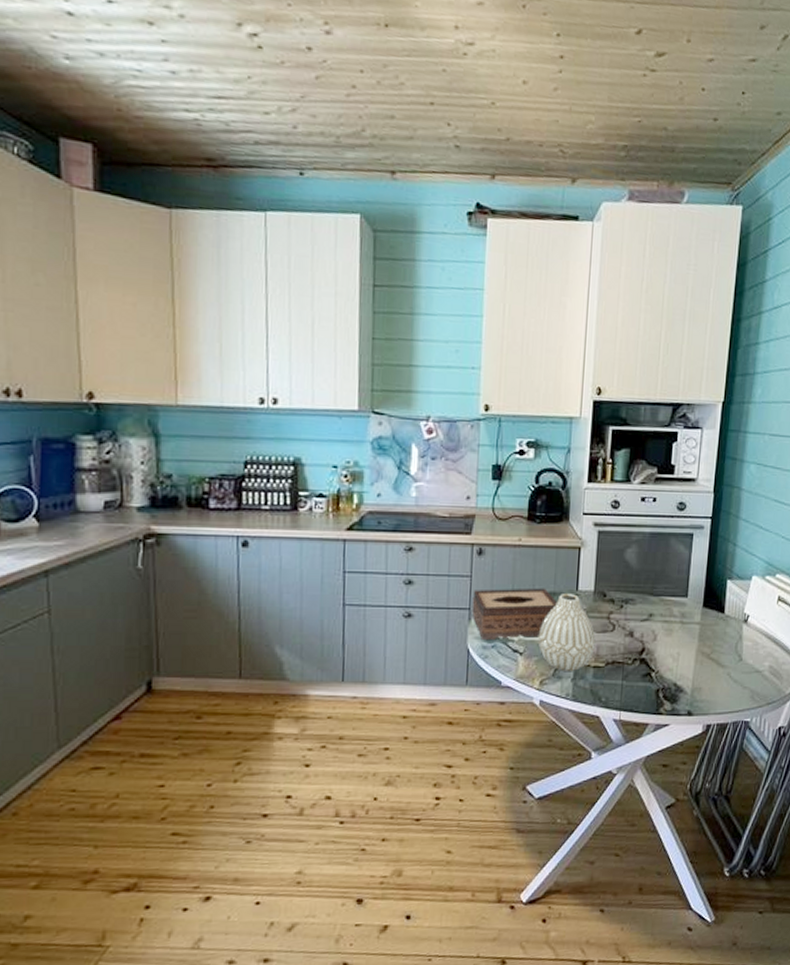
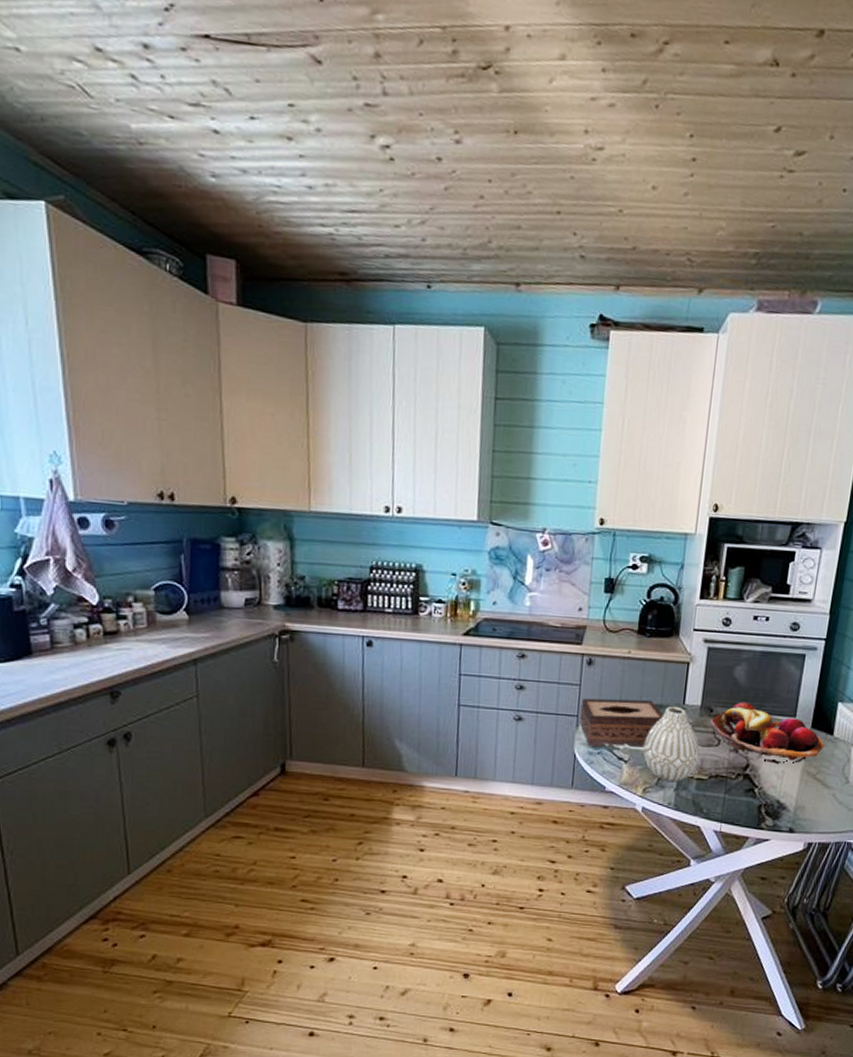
fruit basket: none [604,585,716,646] -> present [710,702,824,764]

